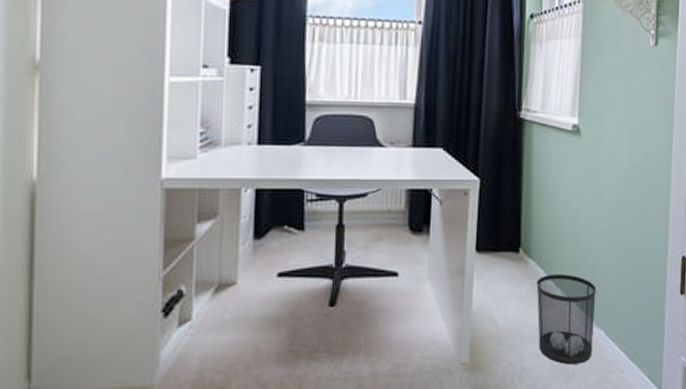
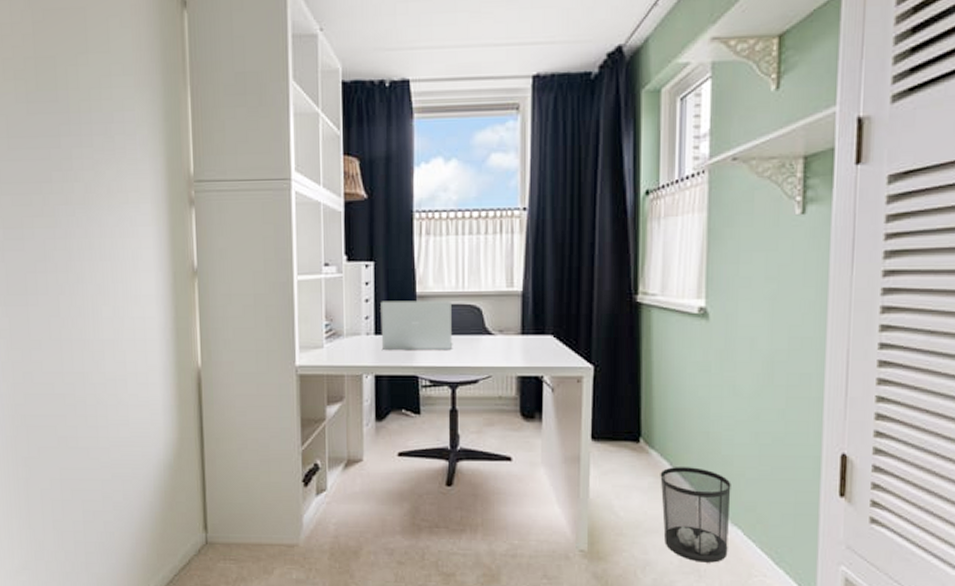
laptop: none [264,108,343,161] -> present [381,300,452,349]

